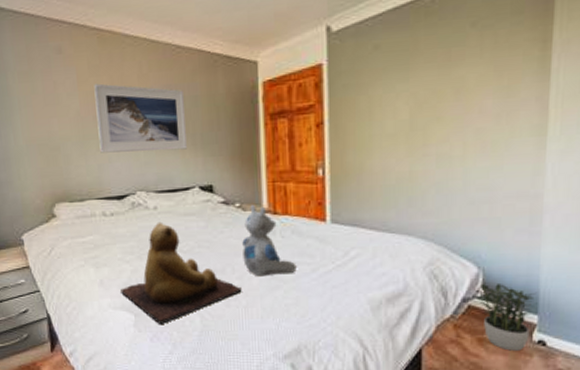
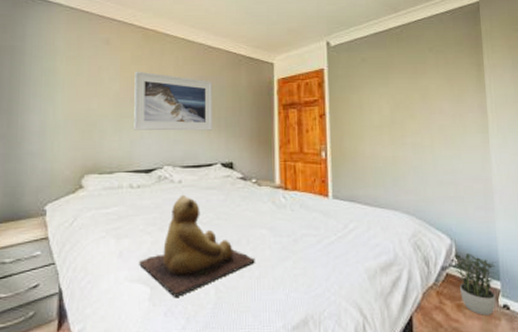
polar bear: present [242,204,297,277] -> none [257,180,304,248]

